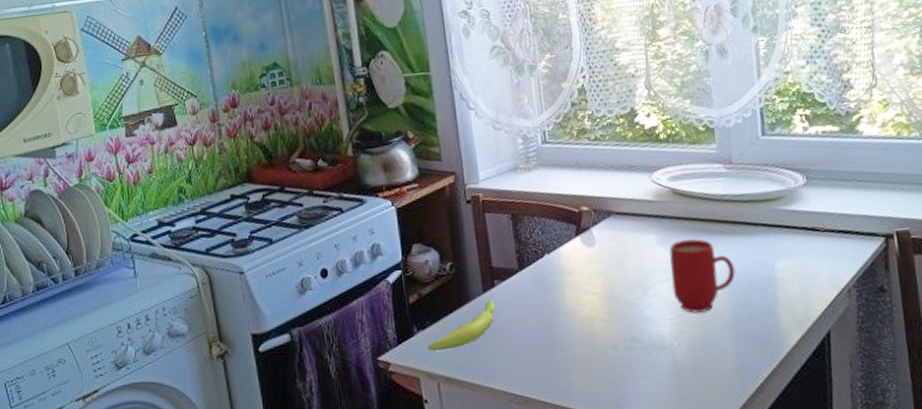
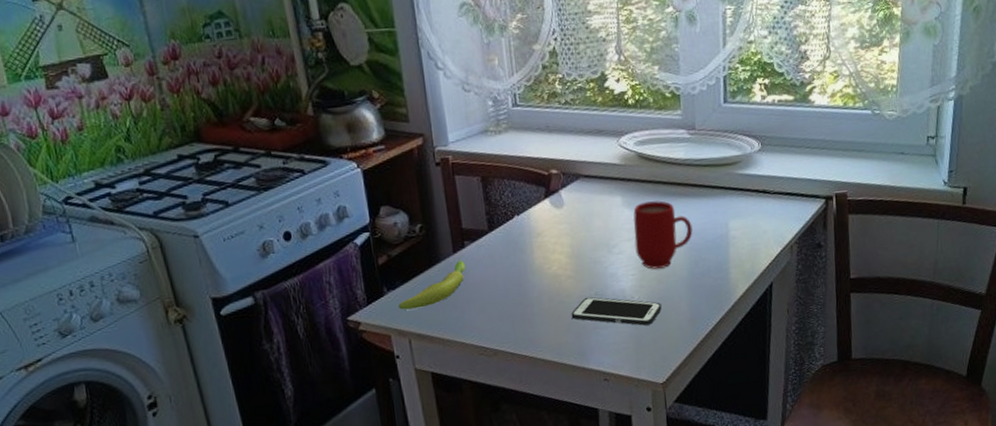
cell phone: none [605,342,705,376] -> present [571,296,662,326]

